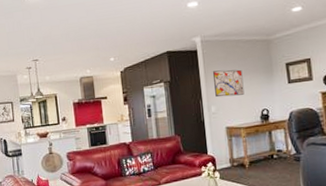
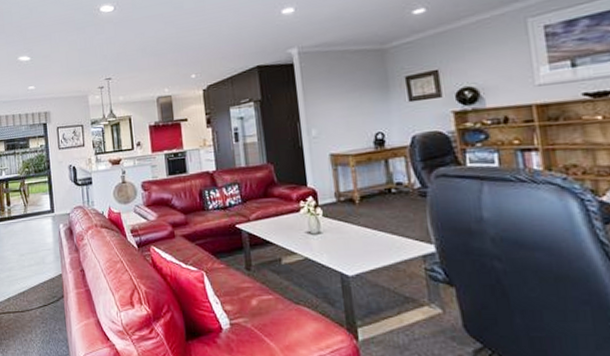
wall art: present [213,69,245,98] -> none [313,85,353,119]

